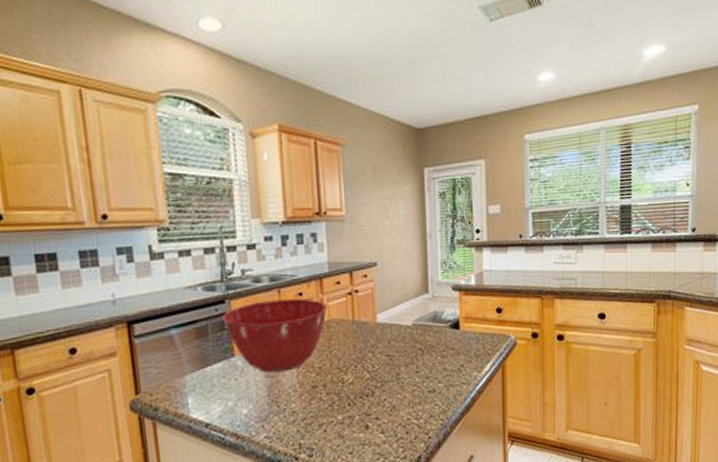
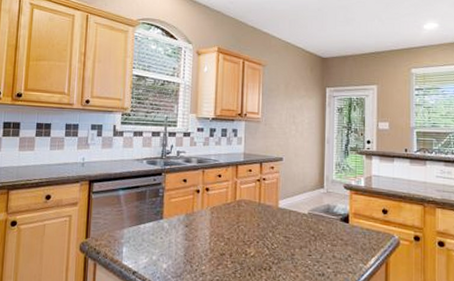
mixing bowl: present [222,298,328,373] -> none [158,177,240,238]

